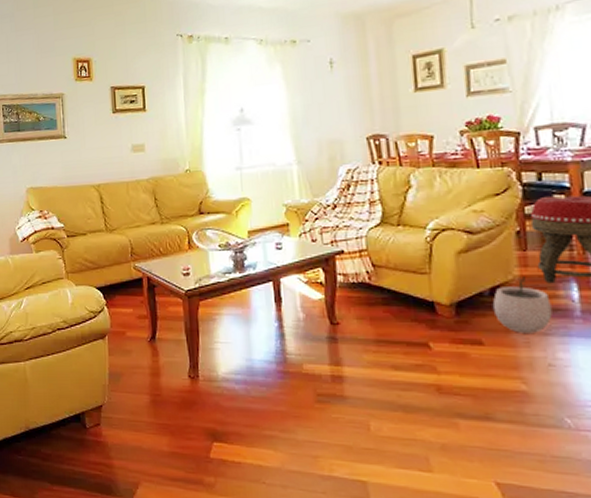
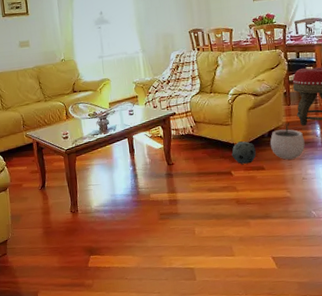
ball: none [430,298,470,333] -> present [231,140,256,164]

